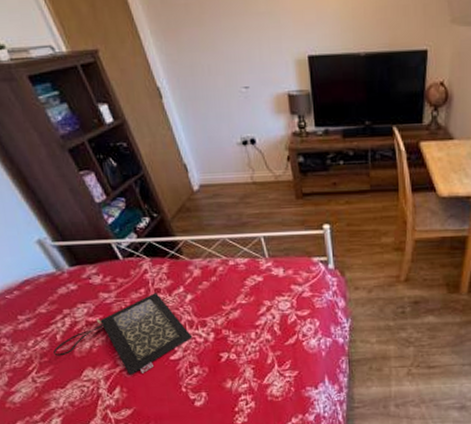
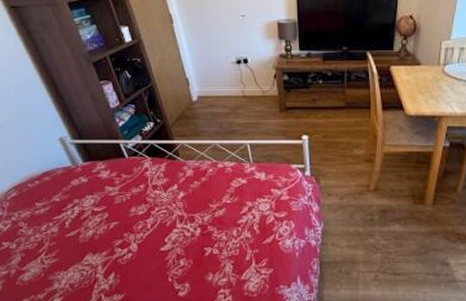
clutch bag: present [53,293,193,375] -> none [62,189,182,263]

